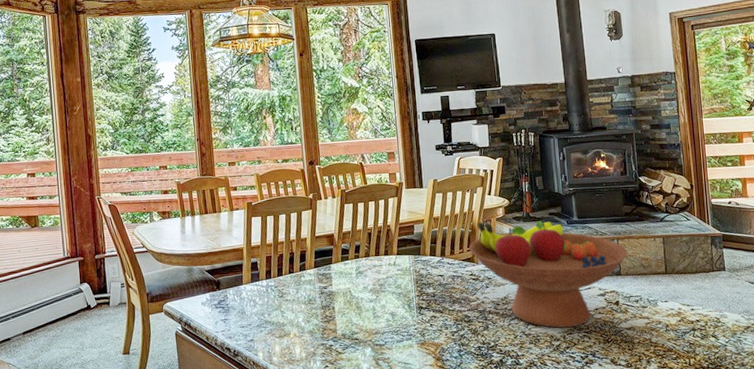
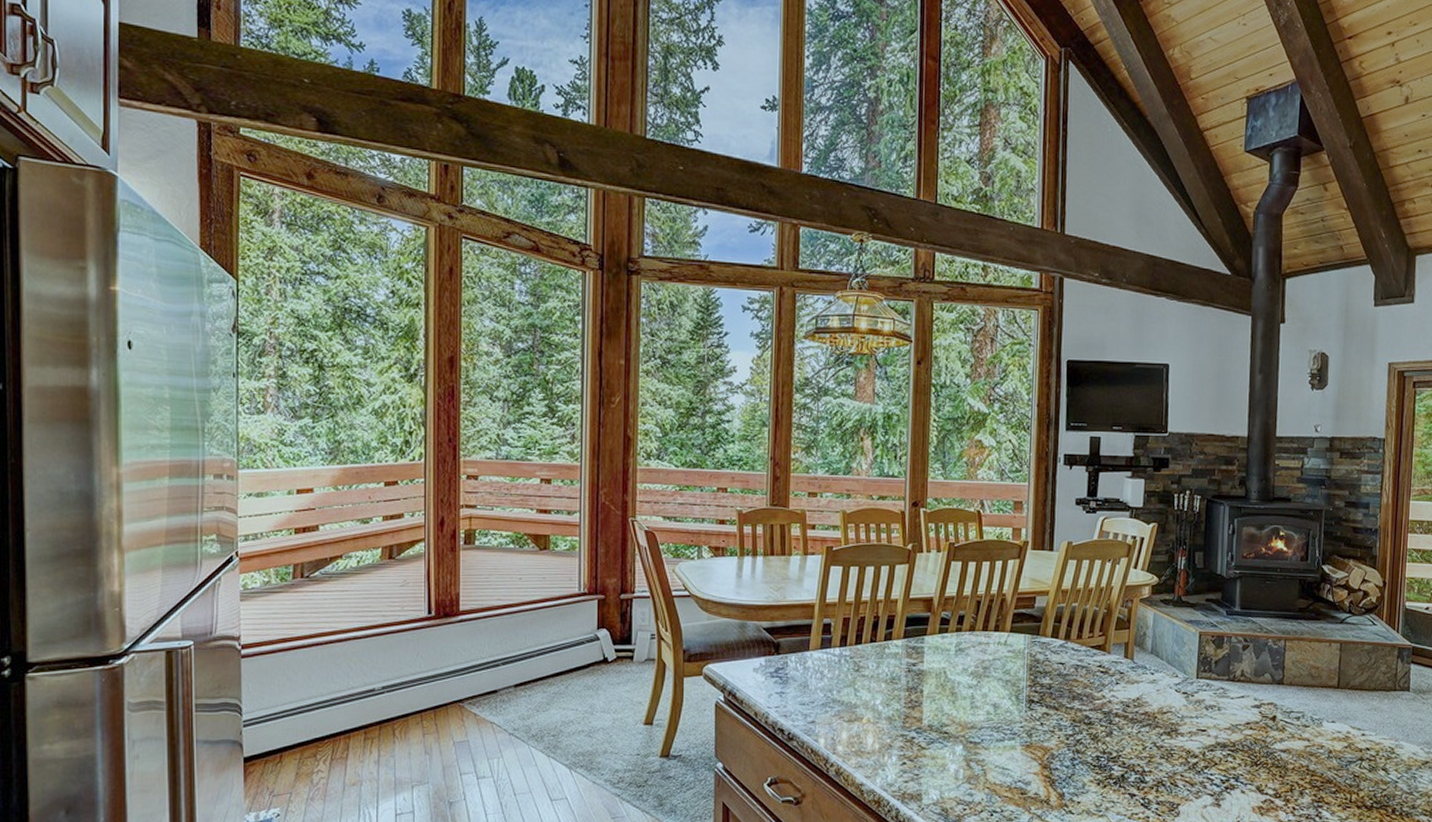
fruit bowl: present [469,221,628,328] -> none [1101,601,1296,743]

